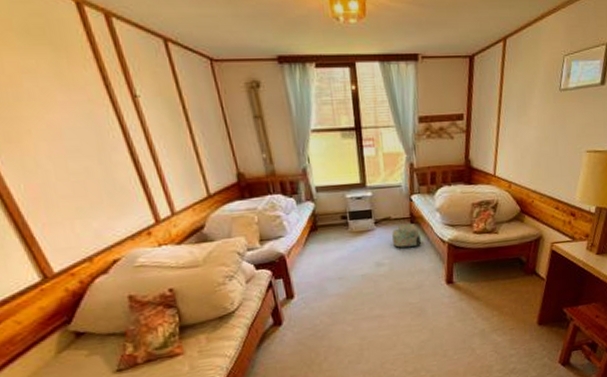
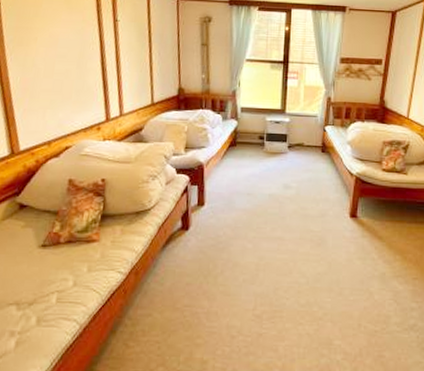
backpack: present [392,223,422,248] -> none [303,151,330,176]

